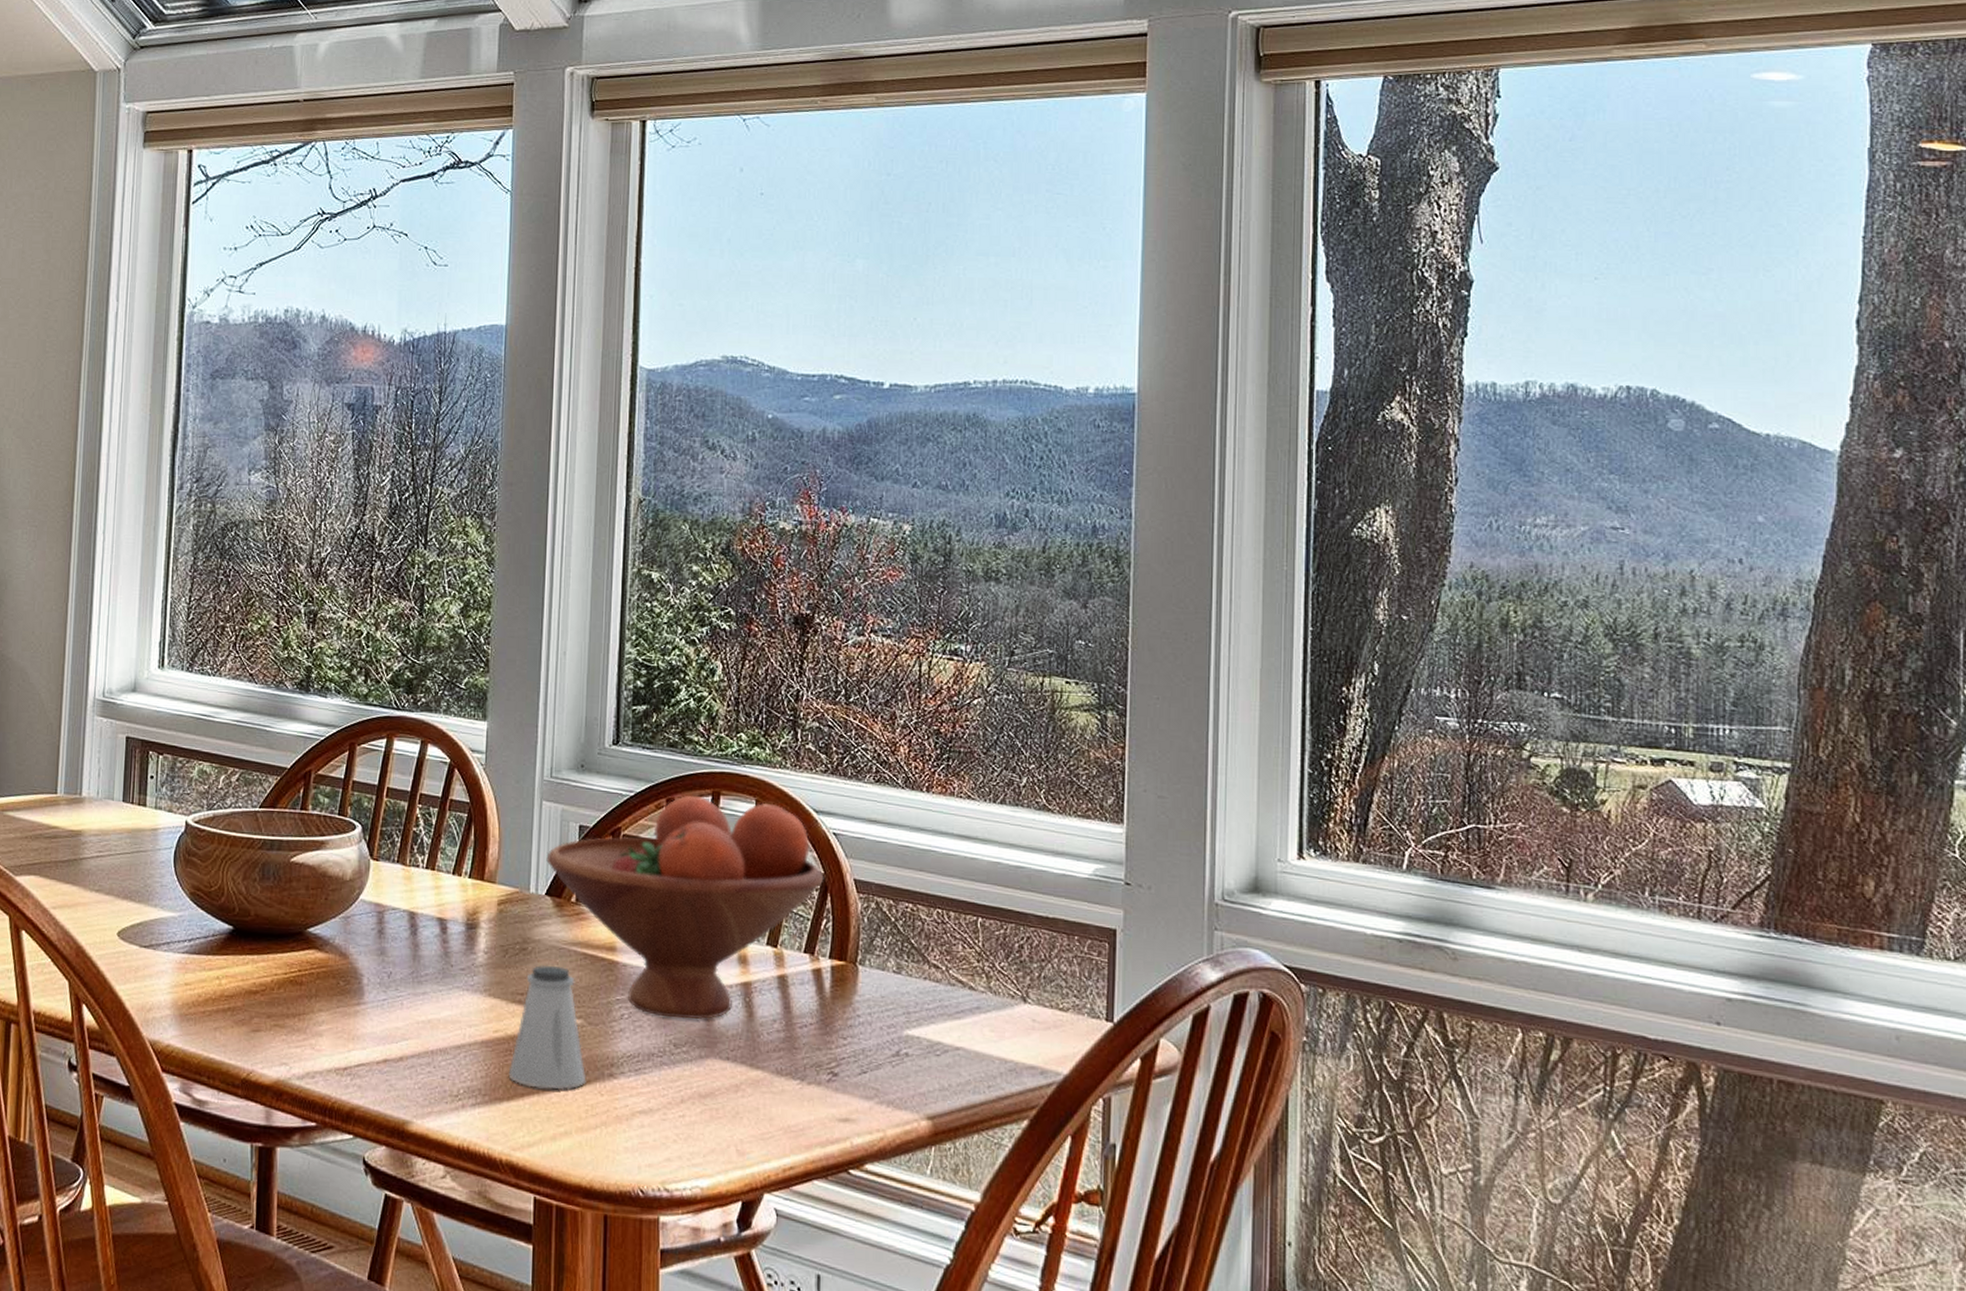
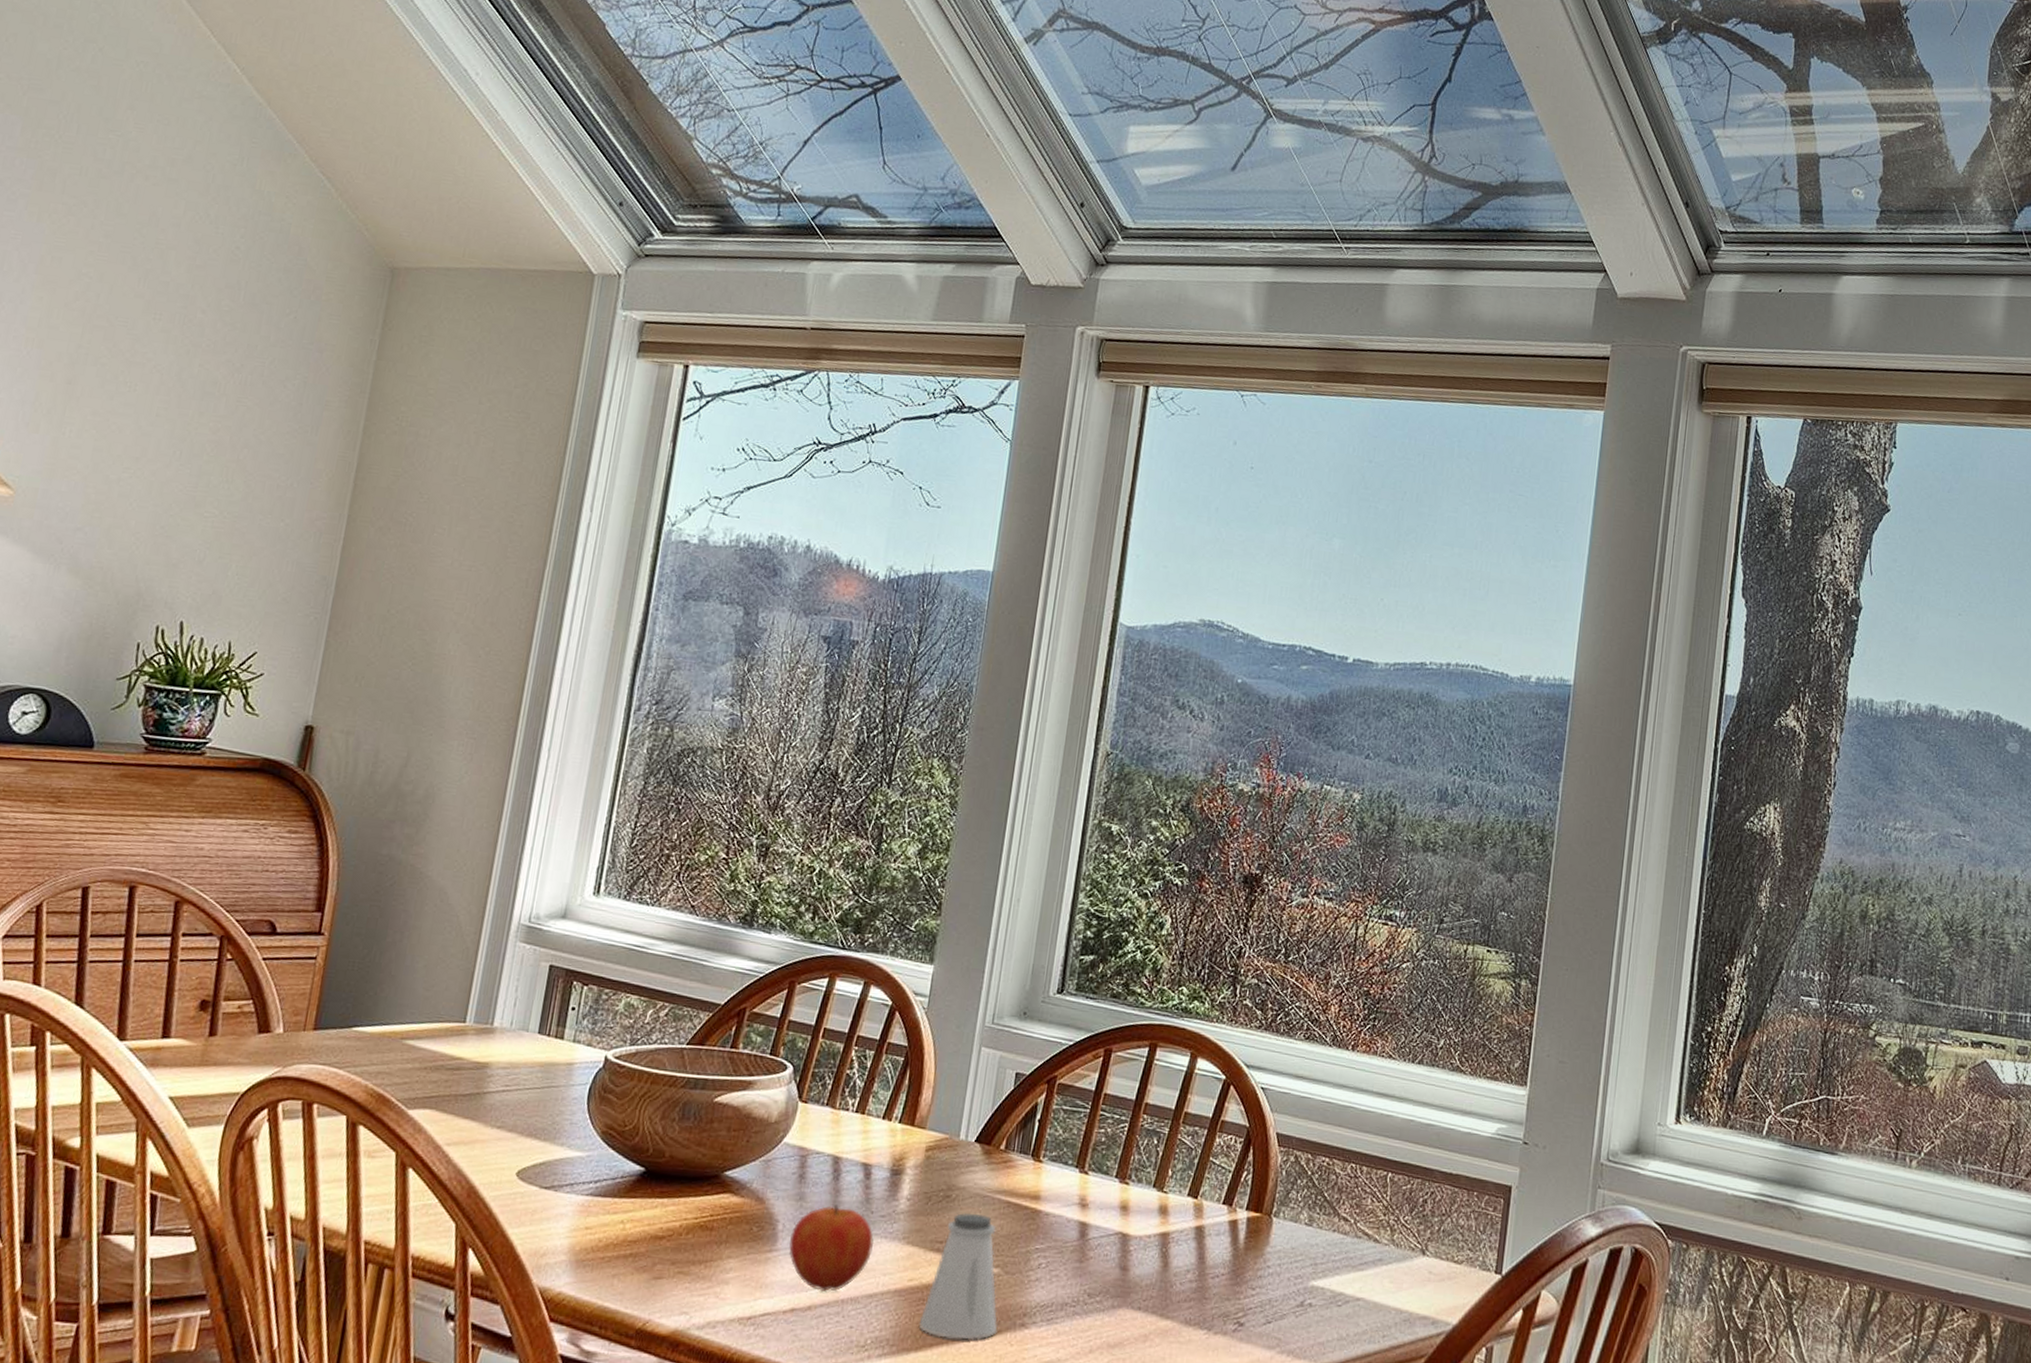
apple: none [376,957,457,1044] -> present [789,1203,874,1292]
fruit bowl: present [546,795,824,1019] -> none [979,1046,1249,1269]

